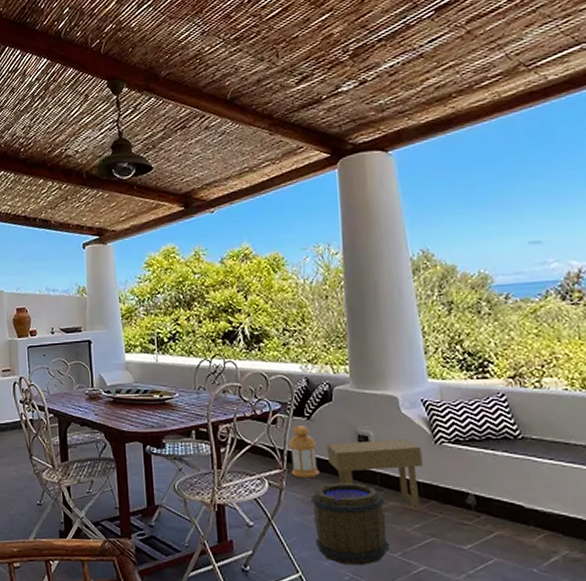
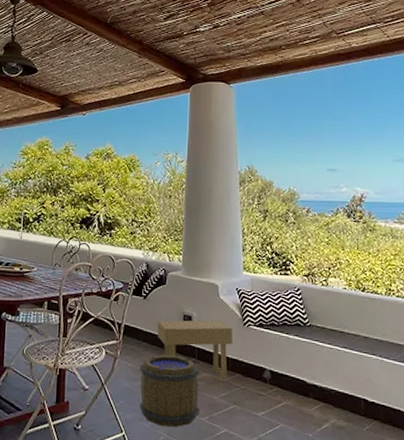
lantern: present [288,426,319,479] -> none [126,304,150,350]

